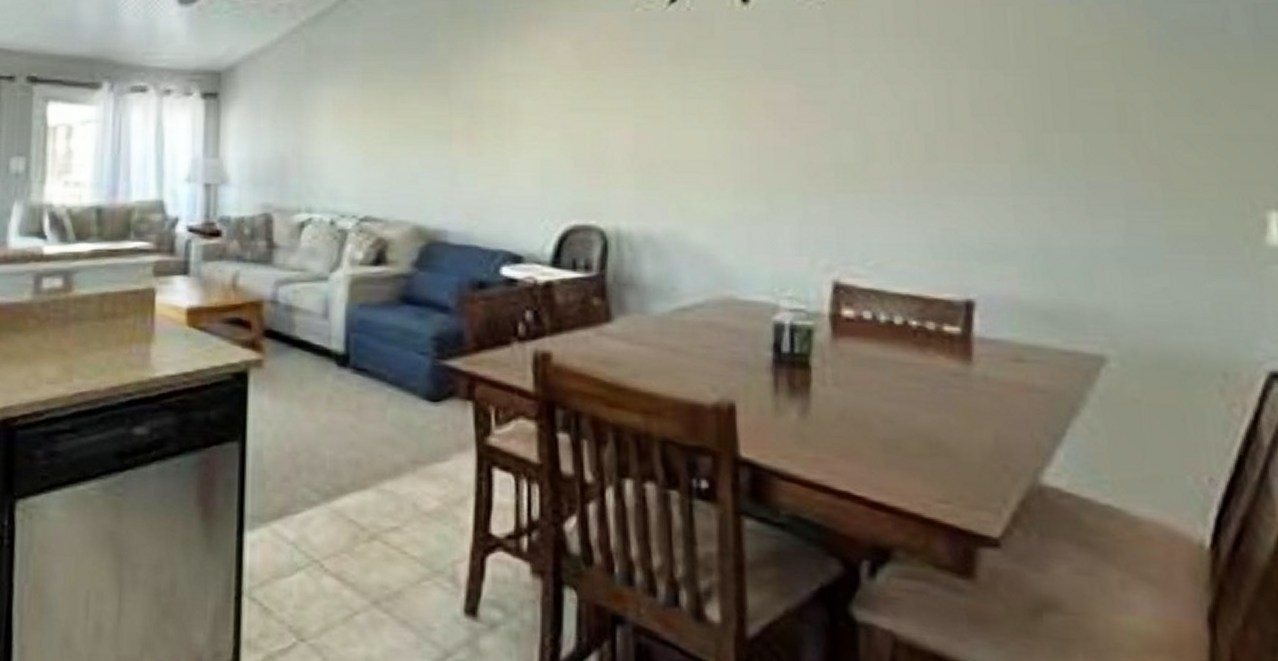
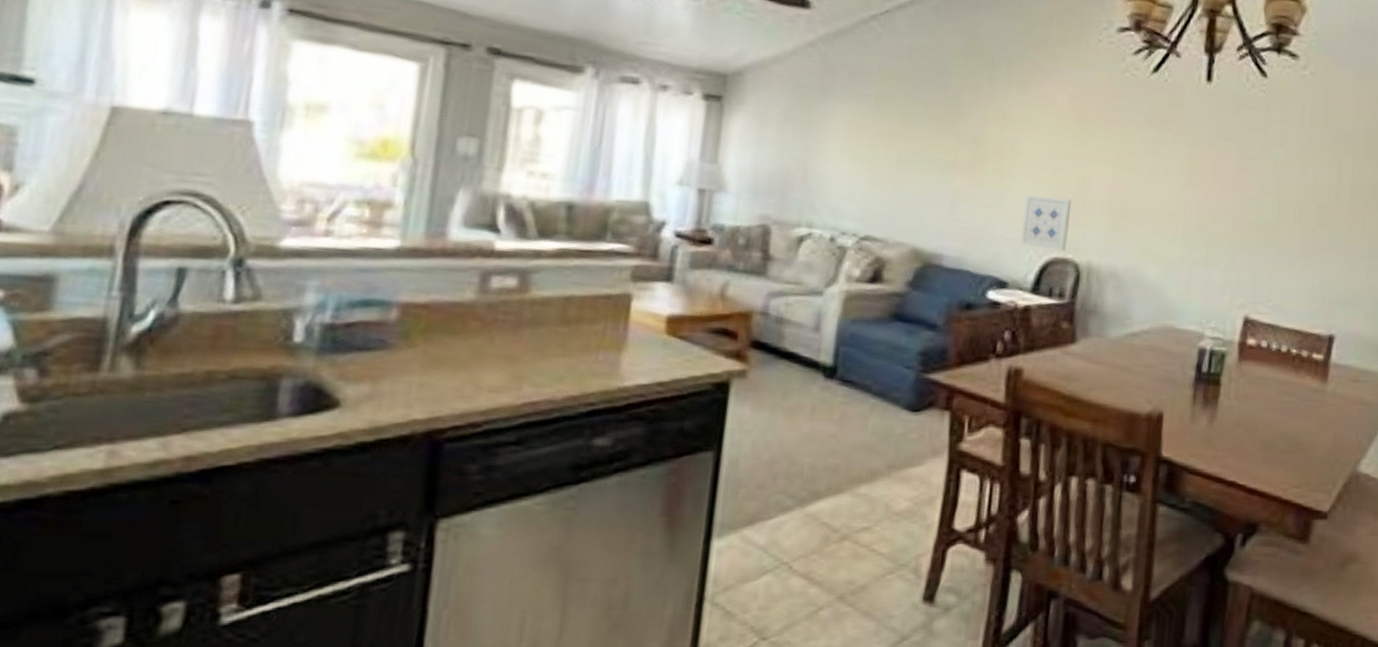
wall art: none [532,157,589,218] -> present [1020,195,1072,252]

